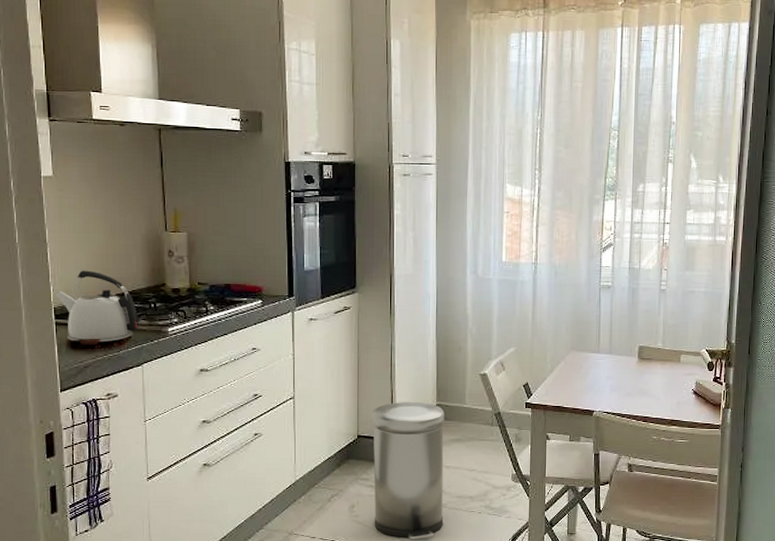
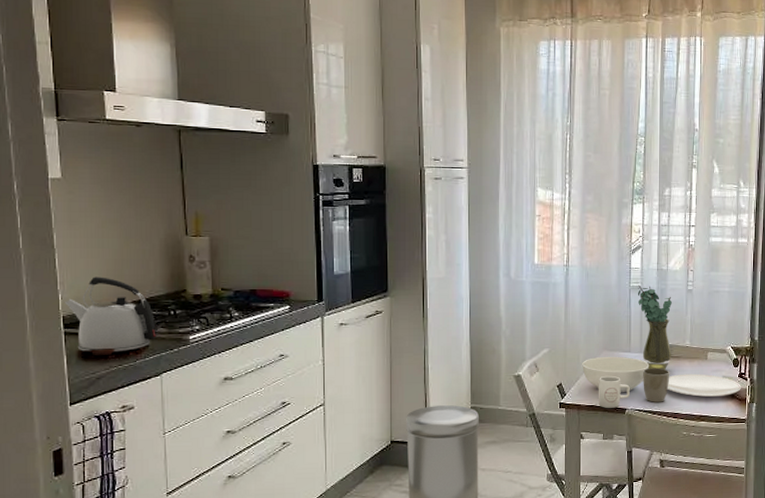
bowl: none [549,356,619,395] -> present [582,356,650,393]
mug: none [565,376,598,409] -> present [598,375,630,408]
vase: none [607,284,644,372] -> present [637,285,672,370]
cup: none [612,369,641,405] -> present [643,368,670,402]
plate: none [638,376,716,401] -> present [668,374,741,397]

